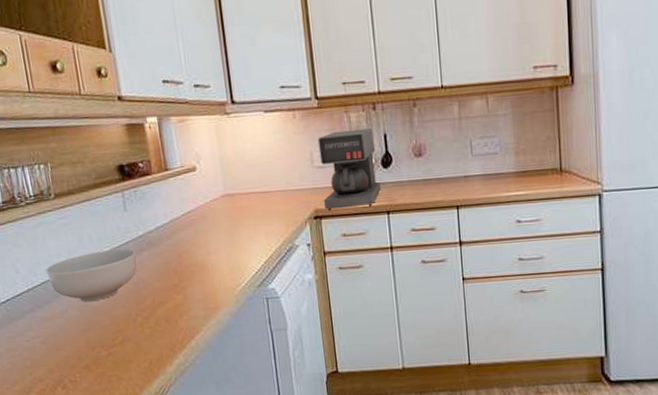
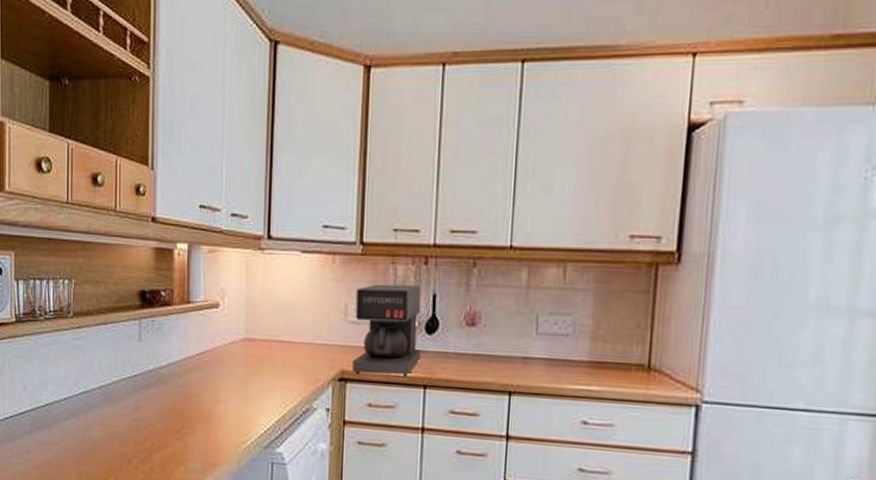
bowl: present [45,249,137,302] -> none [51,380,143,433]

